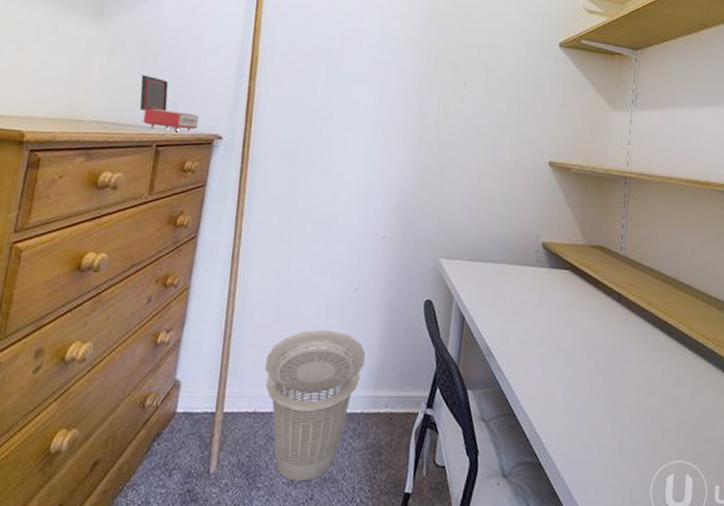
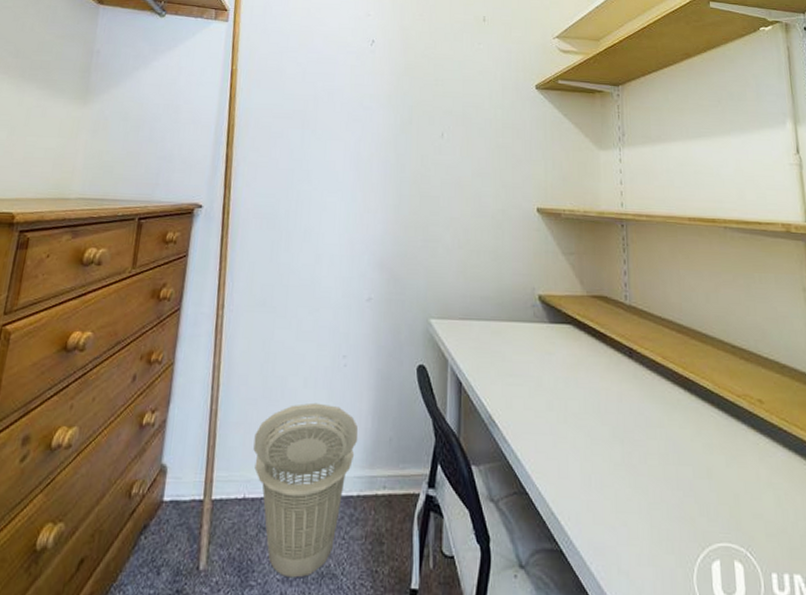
jewelry box: present [139,75,199,132] -> none [122,150,180,204]

